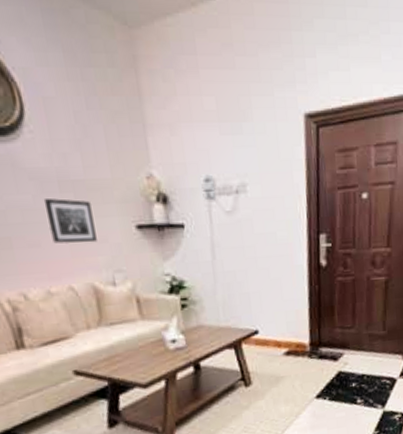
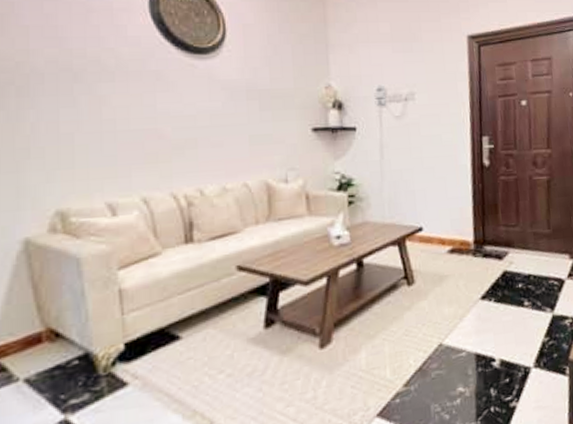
wall art: present [43,198,97,244] -> none [231,105,275,144]

